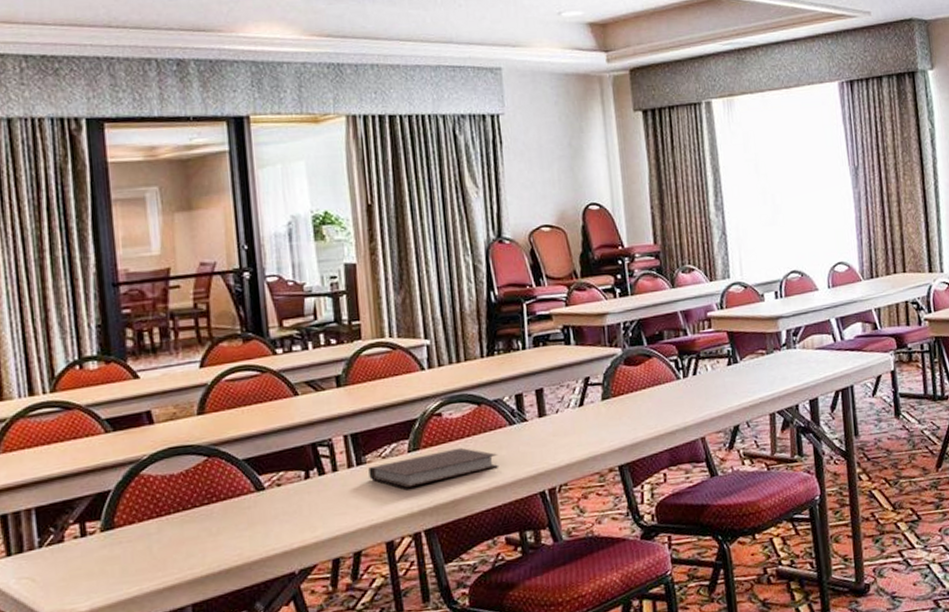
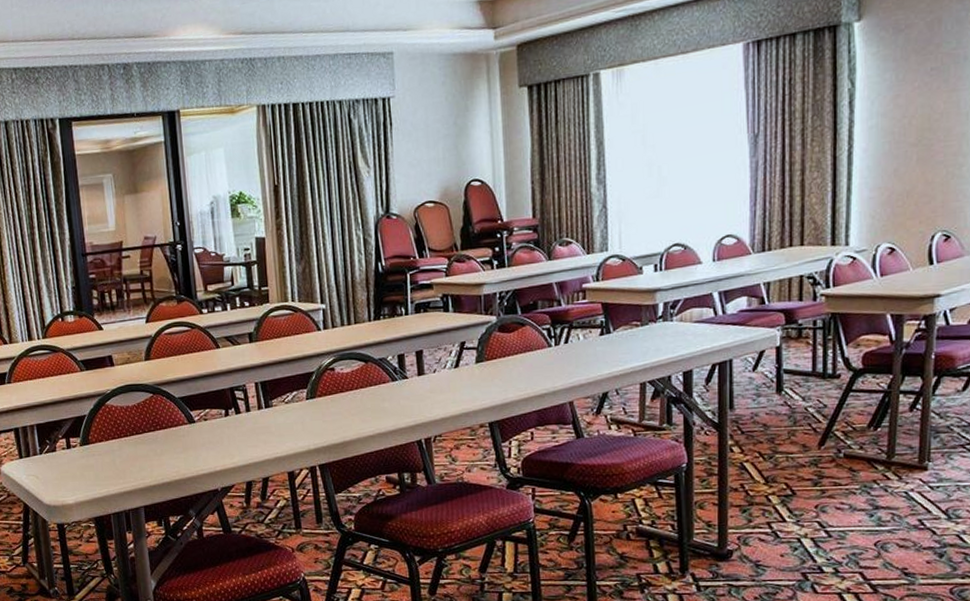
notebook: present [368,447,498,488] -> none [274,398,382,429]

